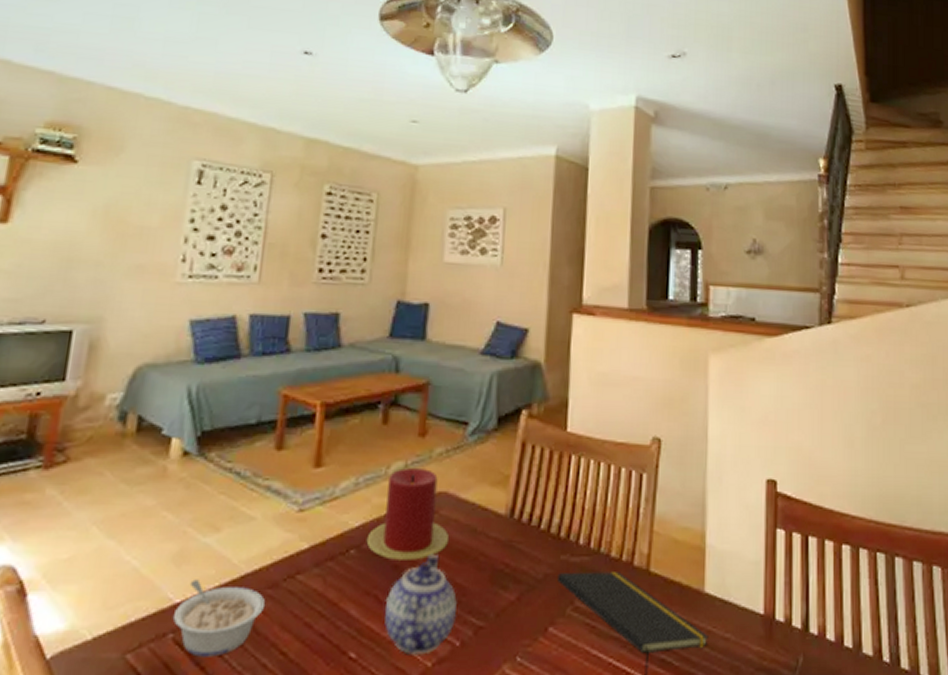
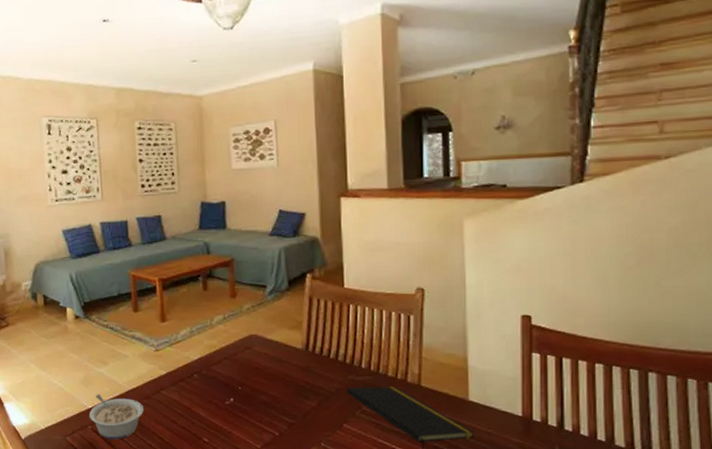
candle: present [366,468,449,560] -> none [204,320,262,381]
teapot: present [384,555,457,655] -> none [222,377,274,441]

